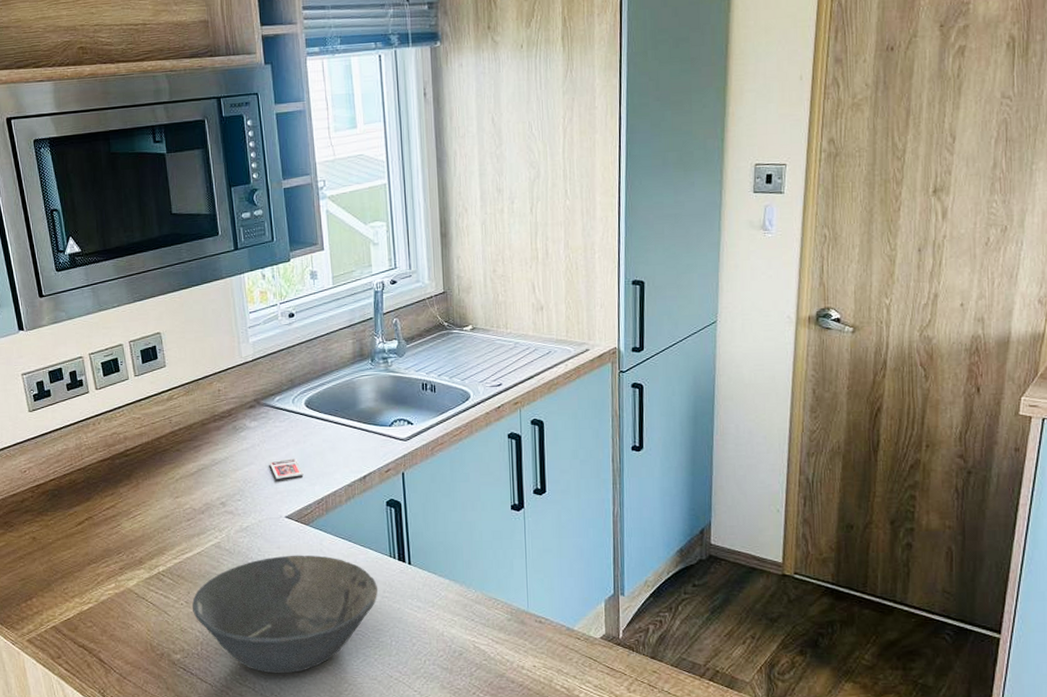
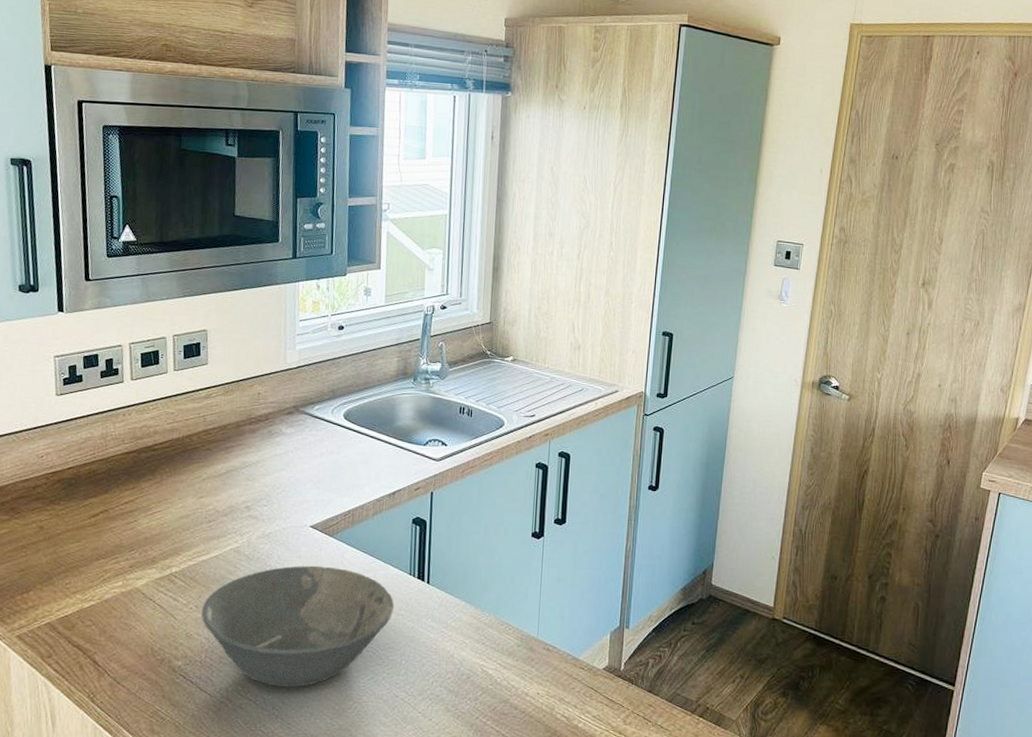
graded trading card: present [269,458,304,479] -> none [300,468,334,488]

